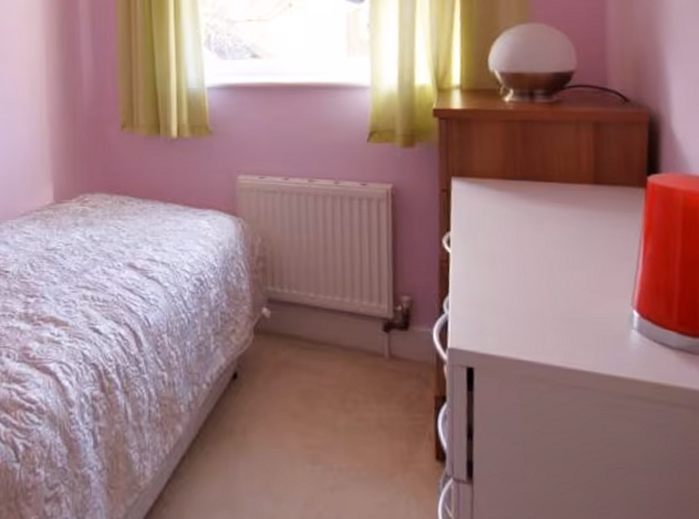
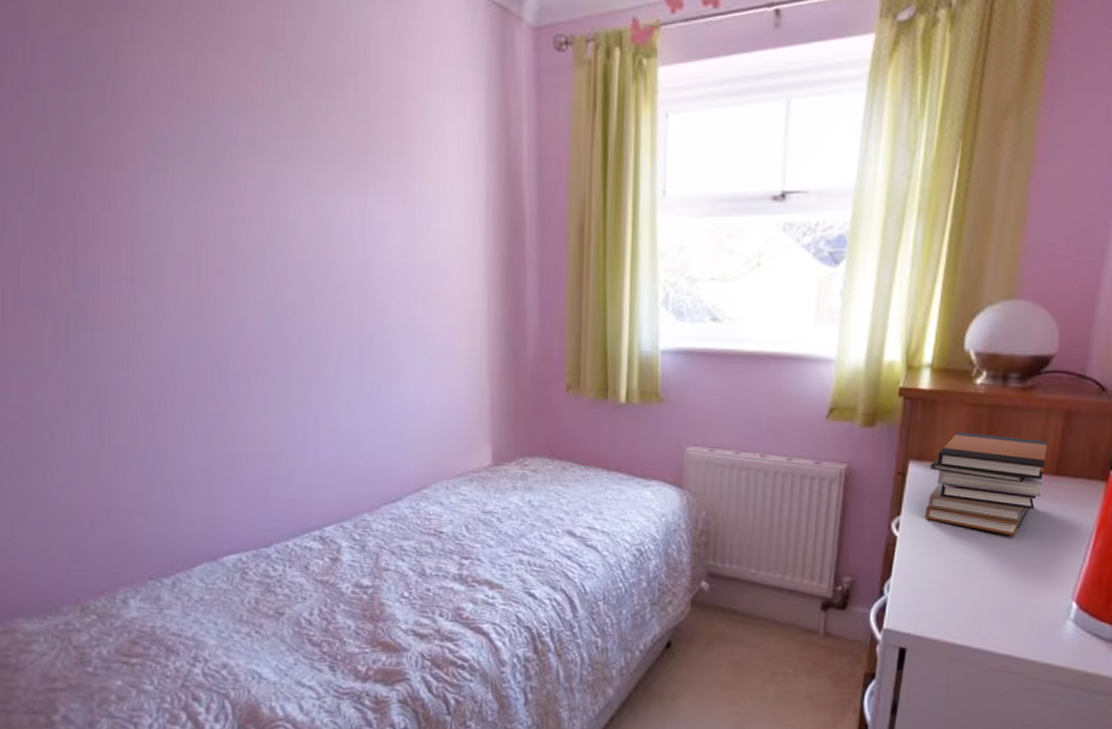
book stack: none [472,148,585,246] -> present [924,432,1048,536]

